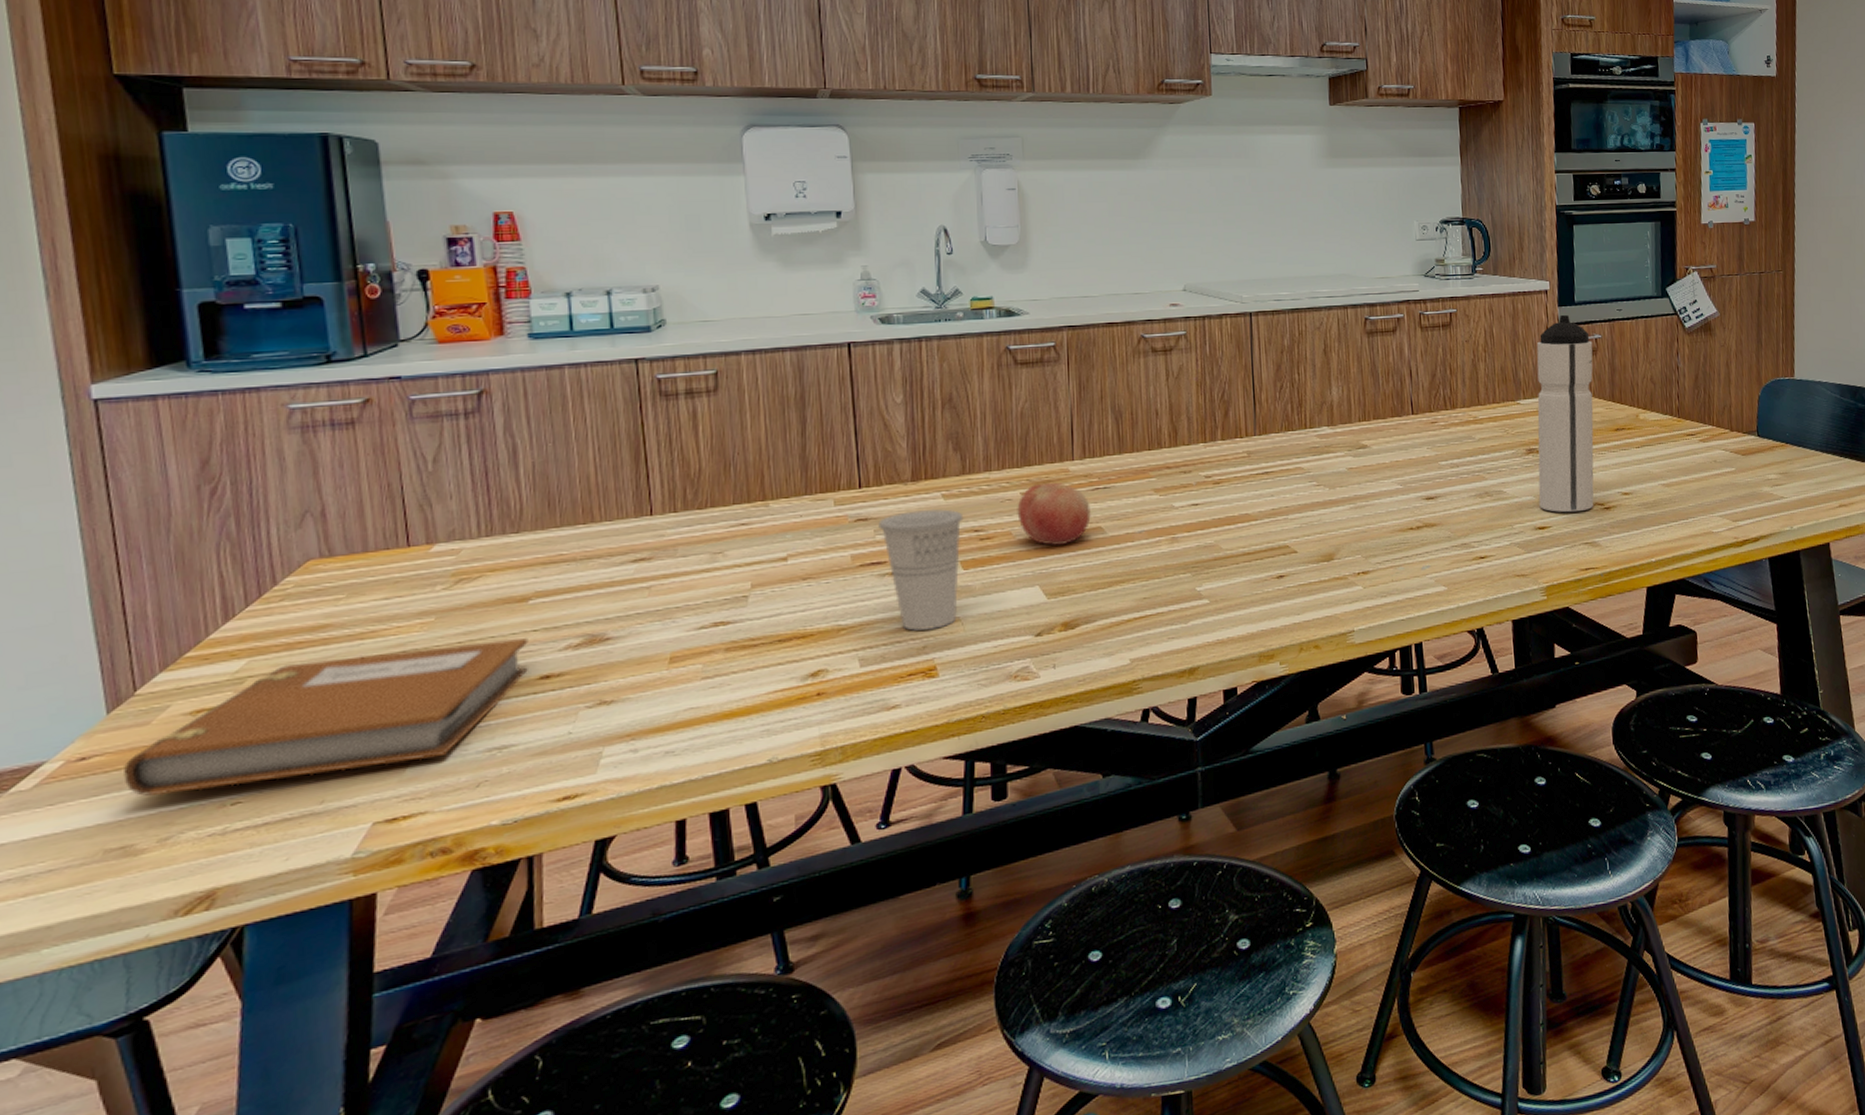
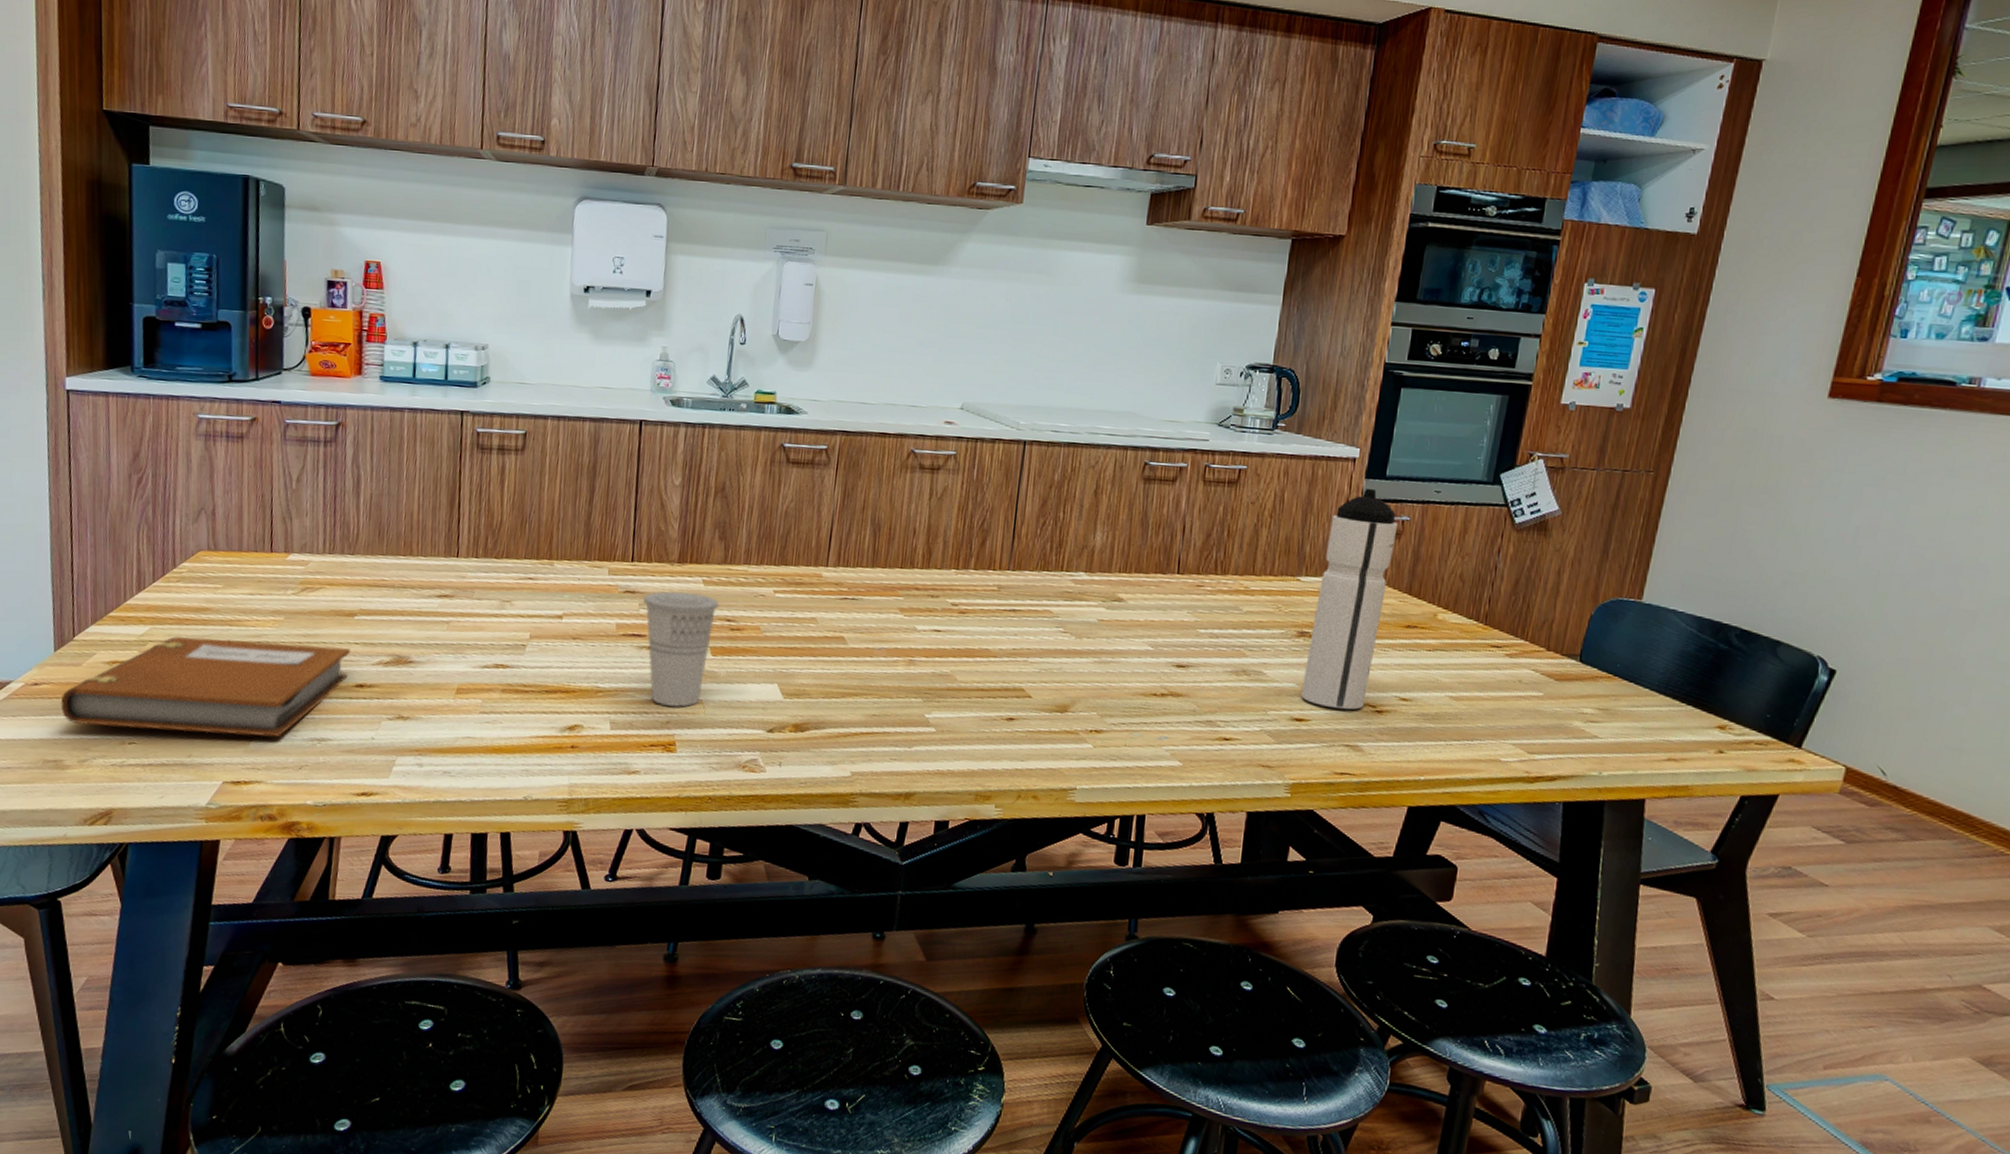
fruit: present [1017,482,1091,545] -> none [767,584,837,649]

